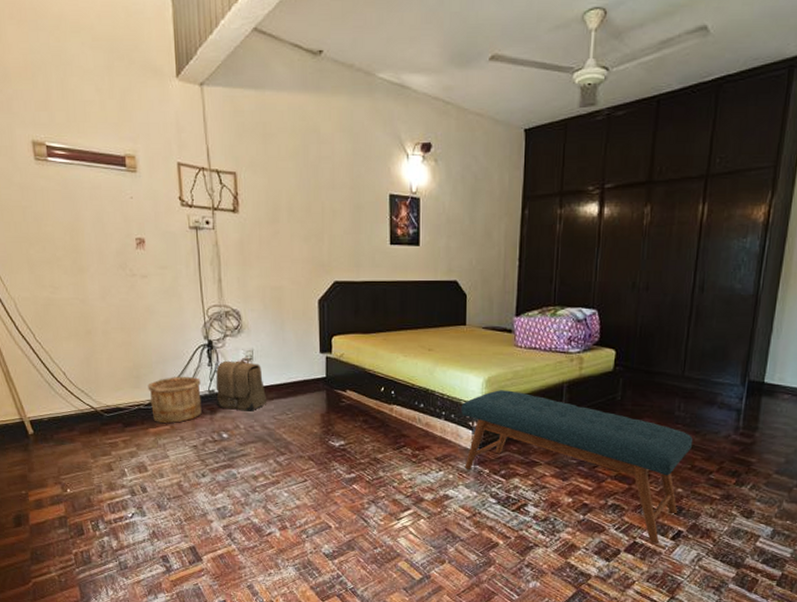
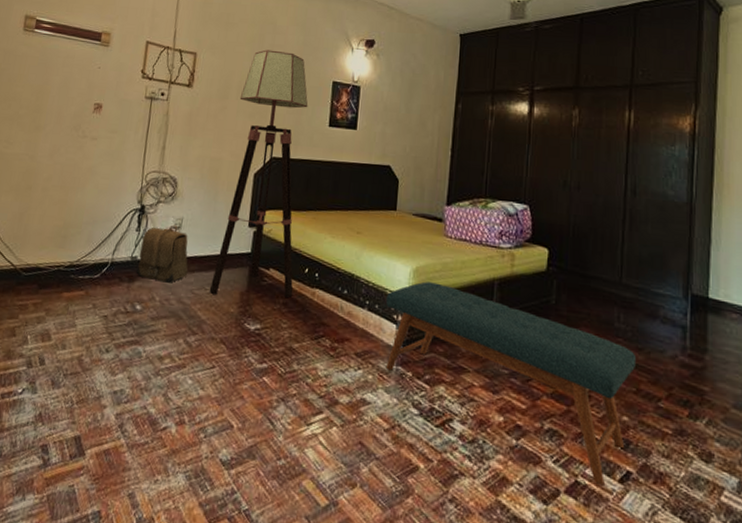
wooden bucket: present [148,376,202,424] -> none [70,239,126,289]
floor lamp: none [290,163,372,419] -> present [209,50,308,297]

